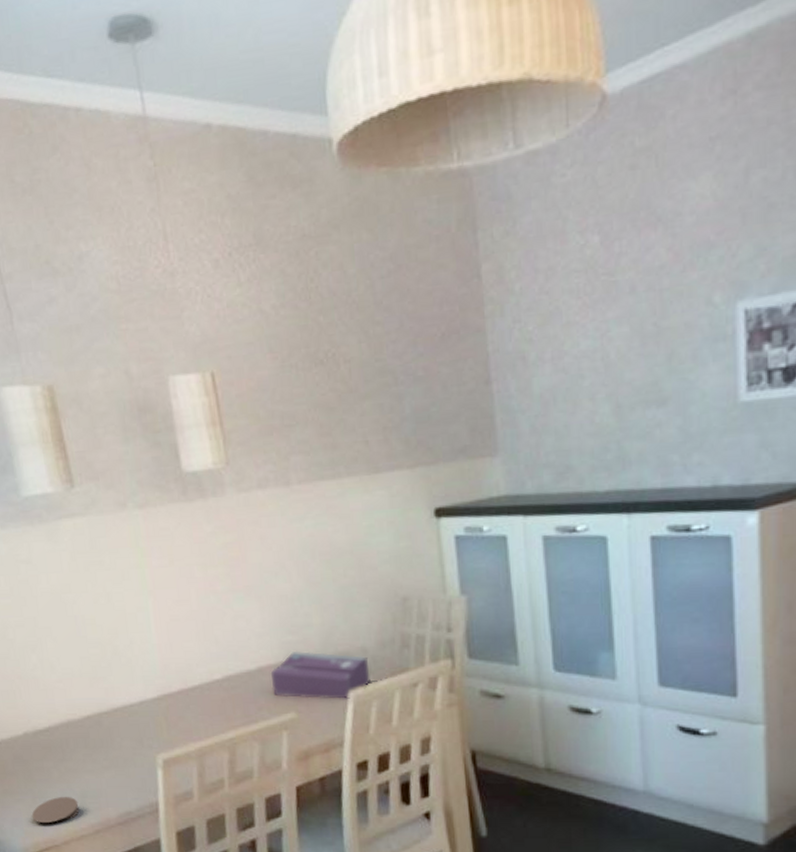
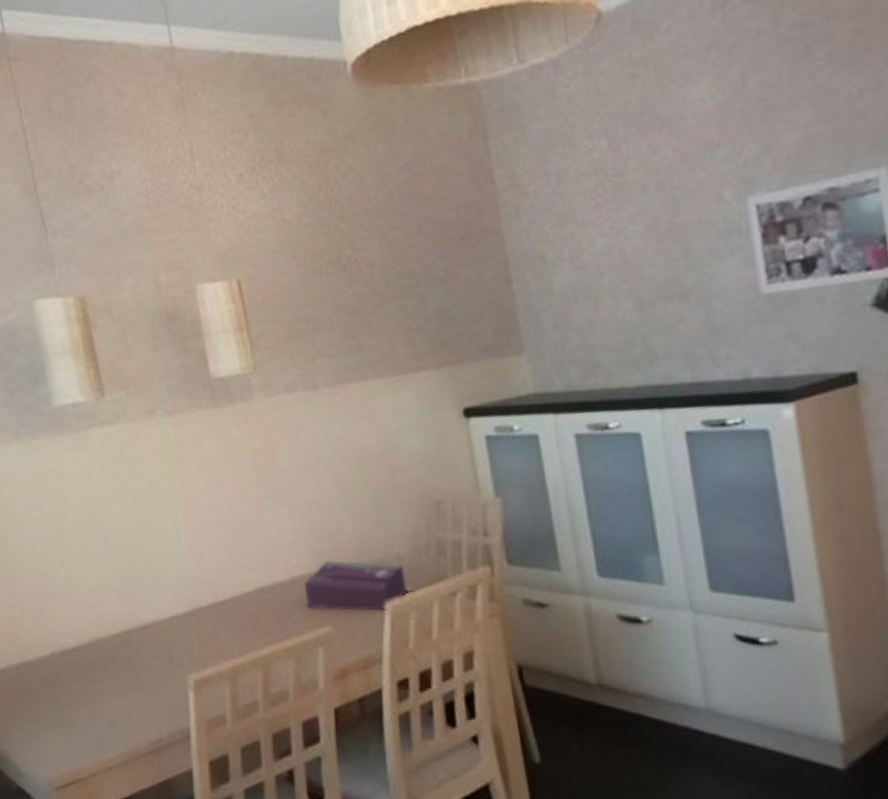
coaster: present [31,796,80,824] -> none [57,722,108,754]

